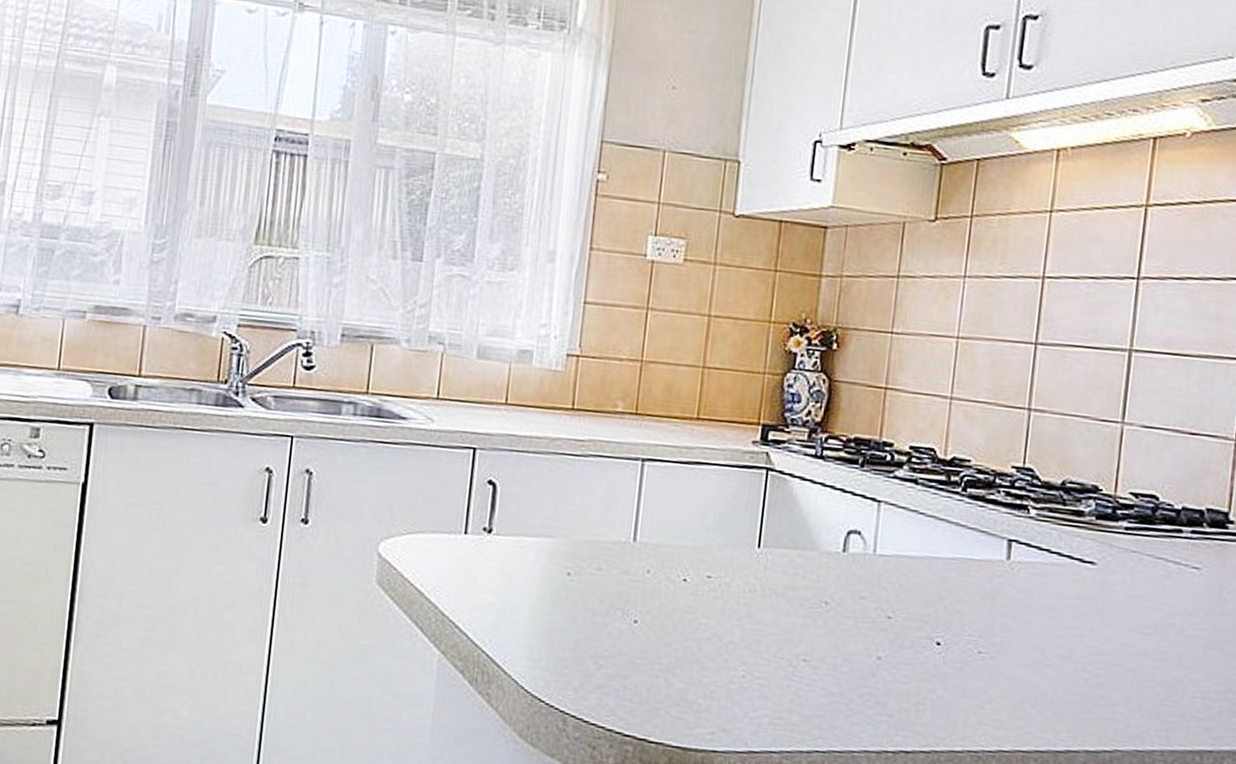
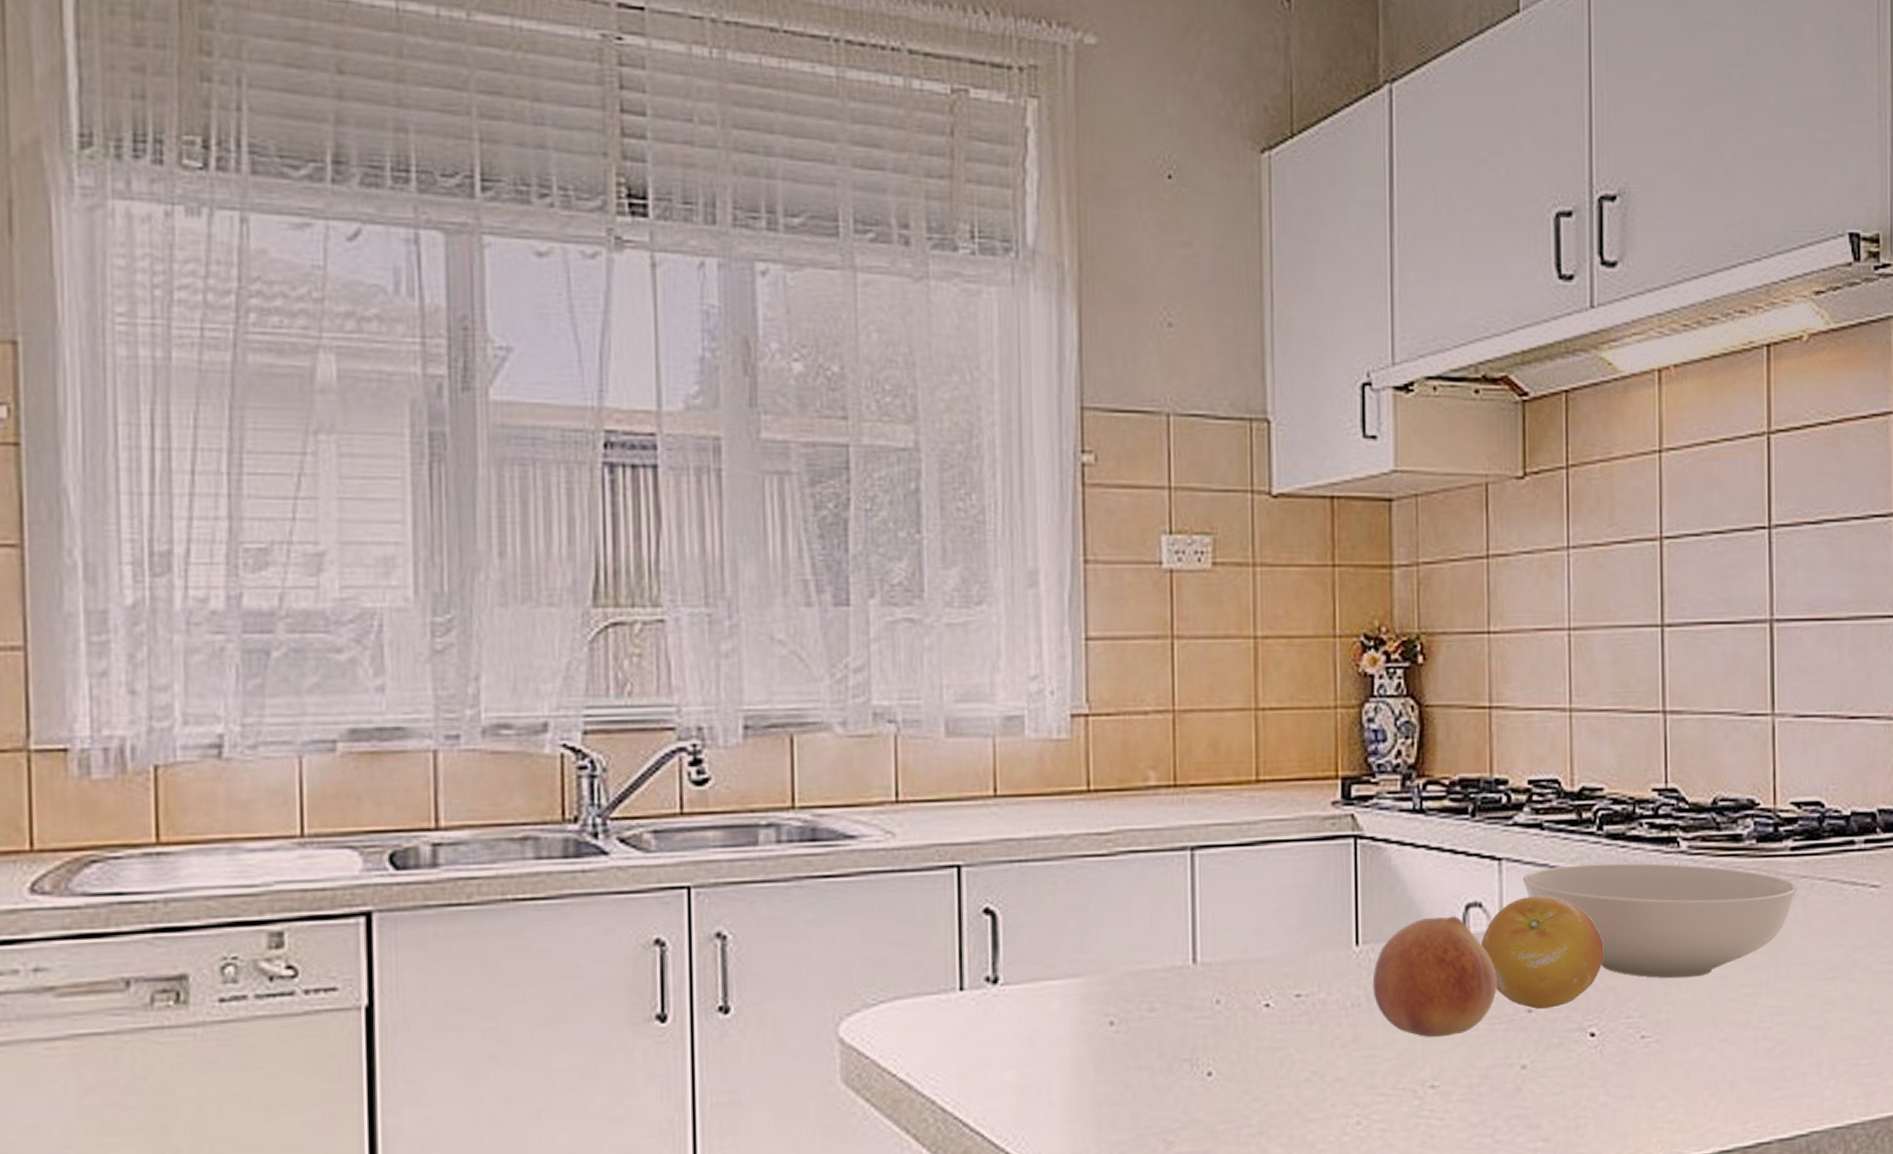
fruit: none [767,536,866,626] -> present [1372,916,1497,1038]
fruit: none [856,532,957,618] -> present [1480,896,1604,1009]
bowl: none [895,513,1128,615] -> present [1522,863,1798,979]

